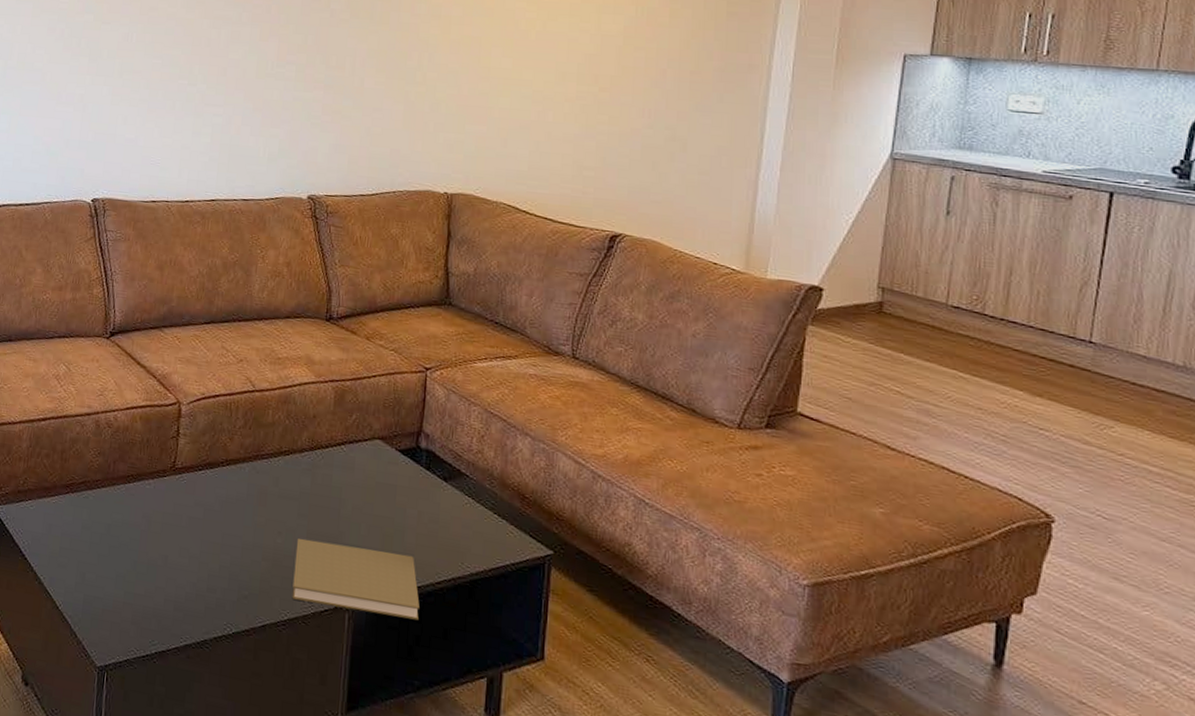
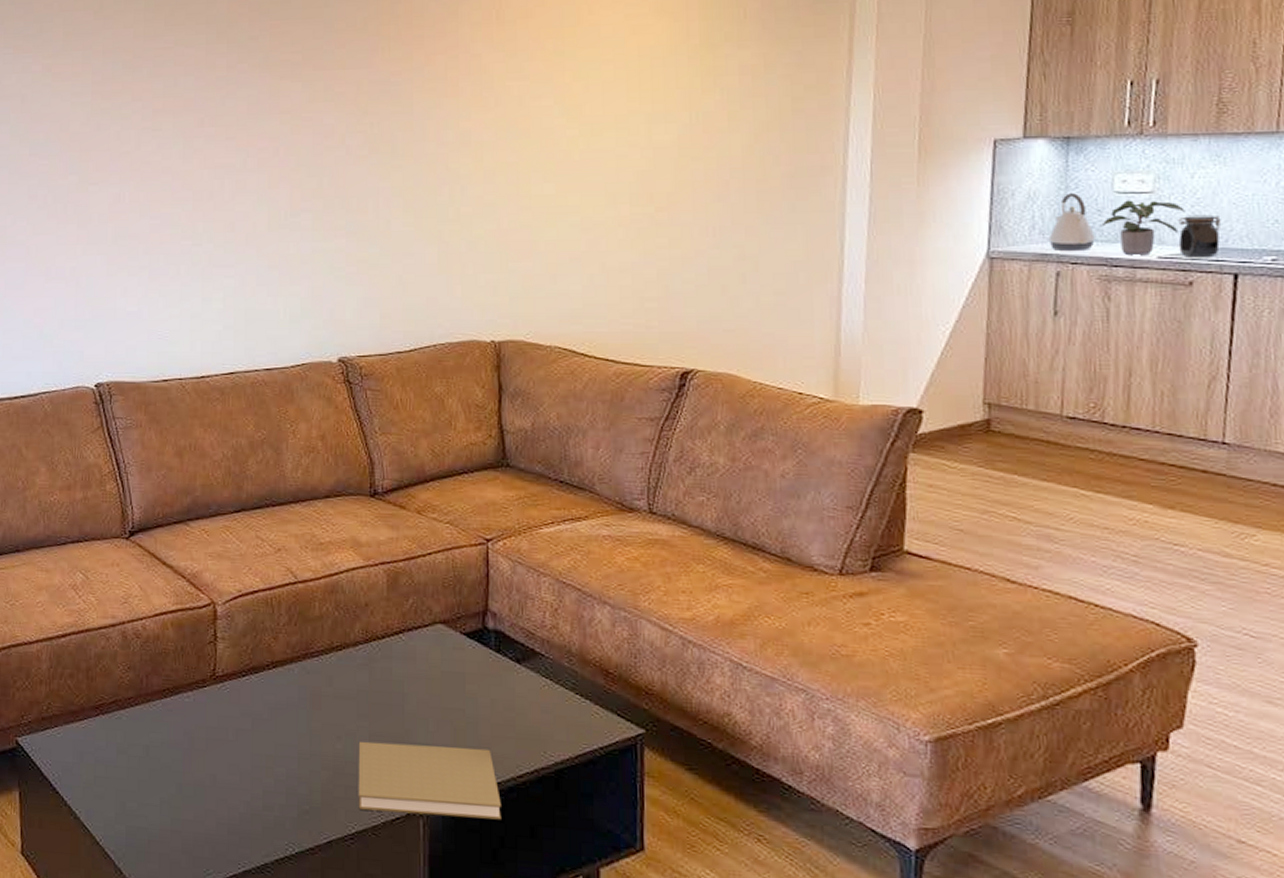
kettle: none [946,108,988,160] -> present [1048,193,1095,252]
potted plant: none [994,118,1070,169] -> present [1101,200,1185,256]
jar: none [1062,136,1102,176] -> present [1178,214,1221,259]

